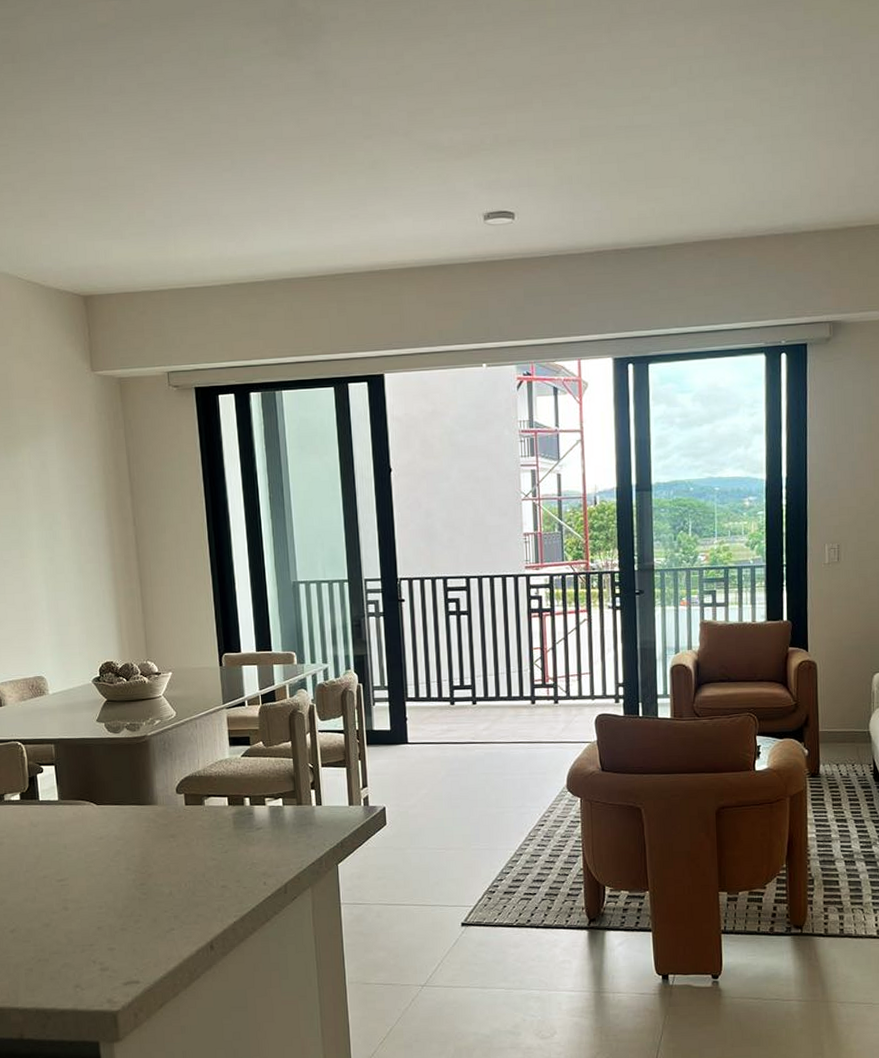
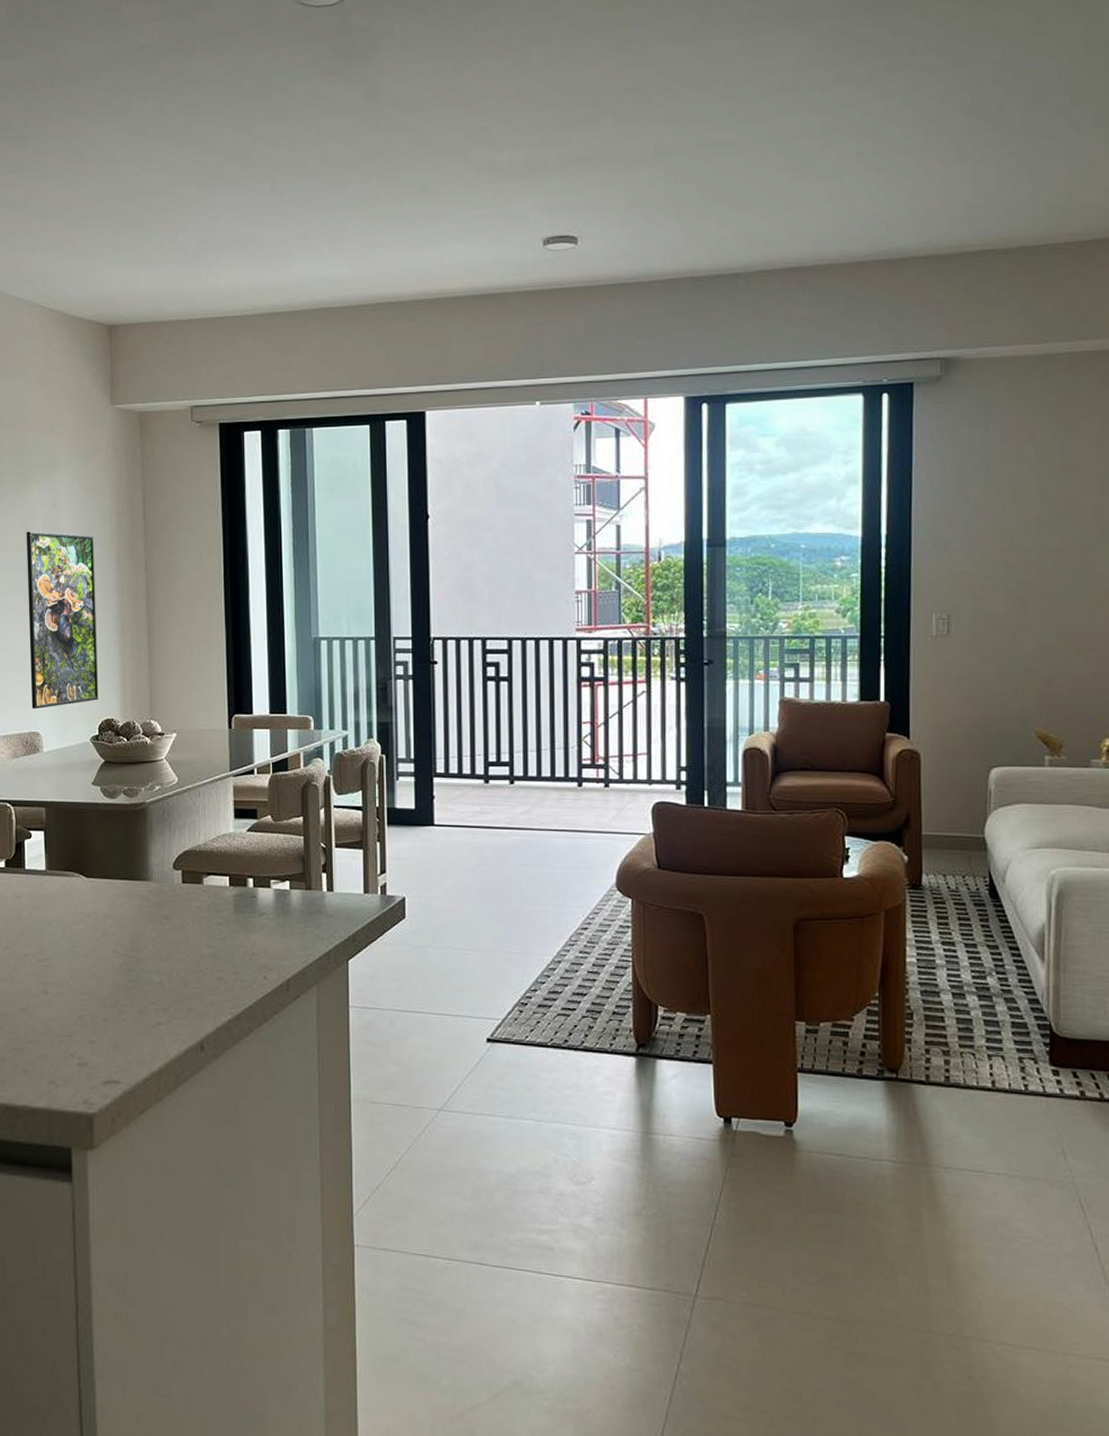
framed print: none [18,491,98,655] -> present [26,531,99,709]

